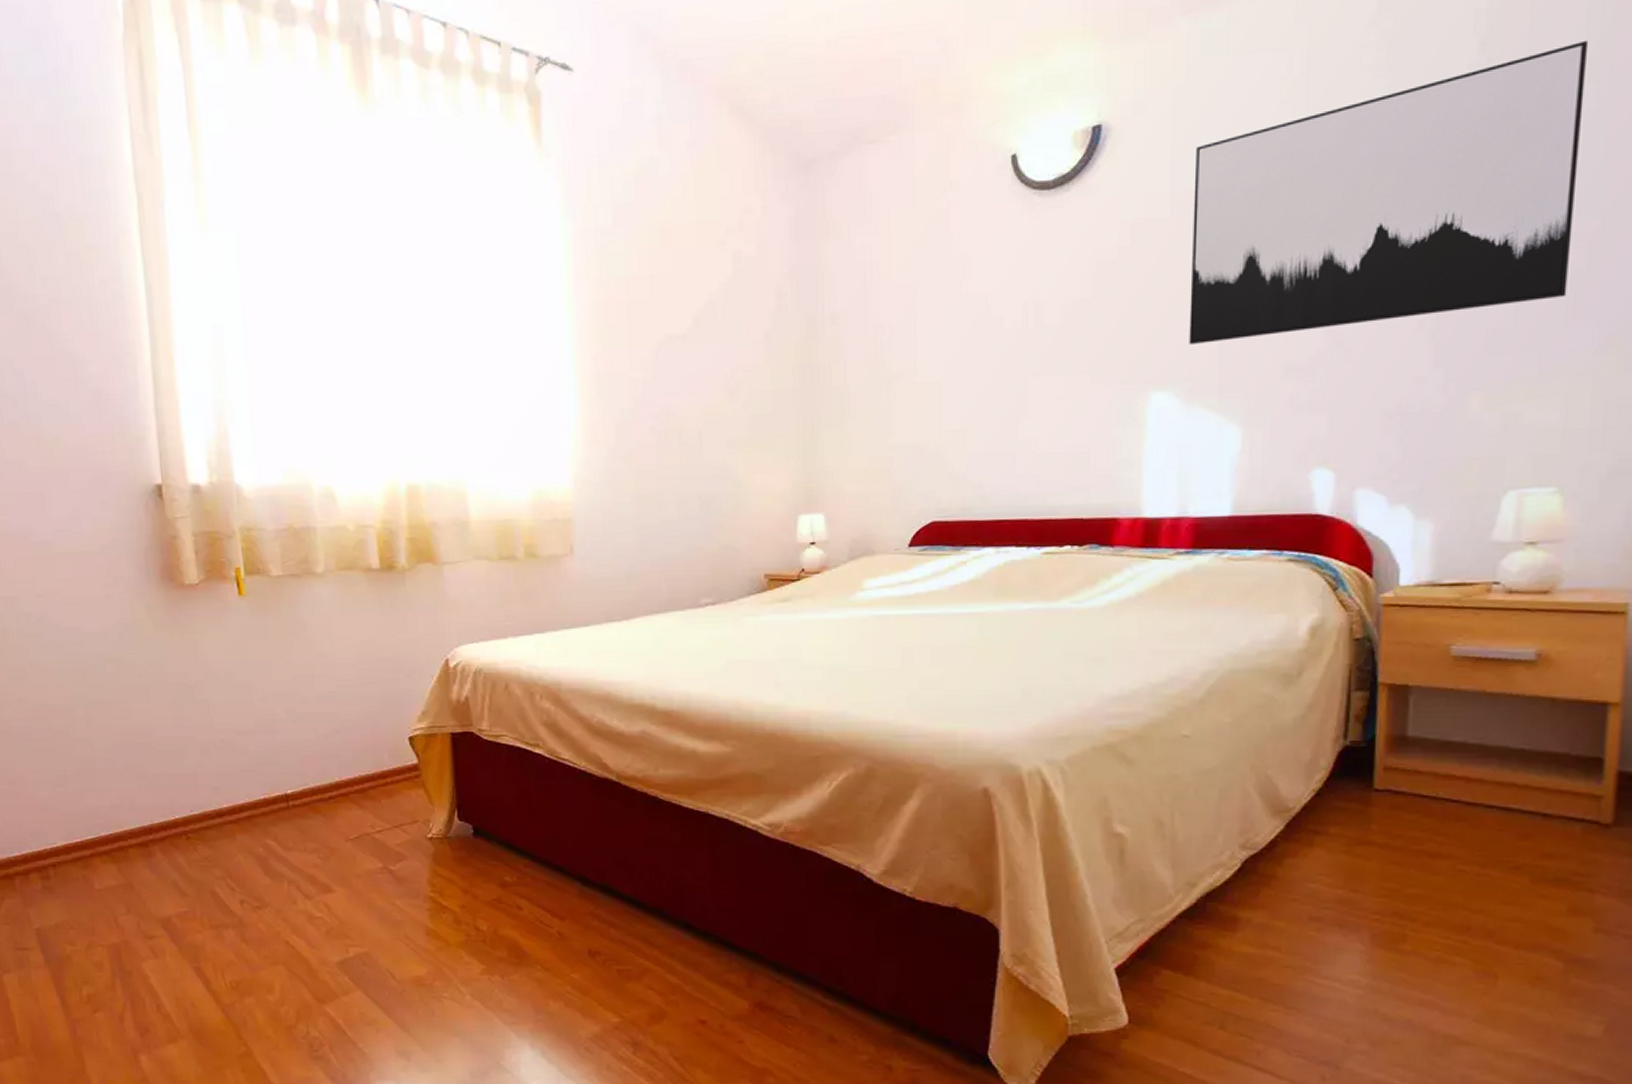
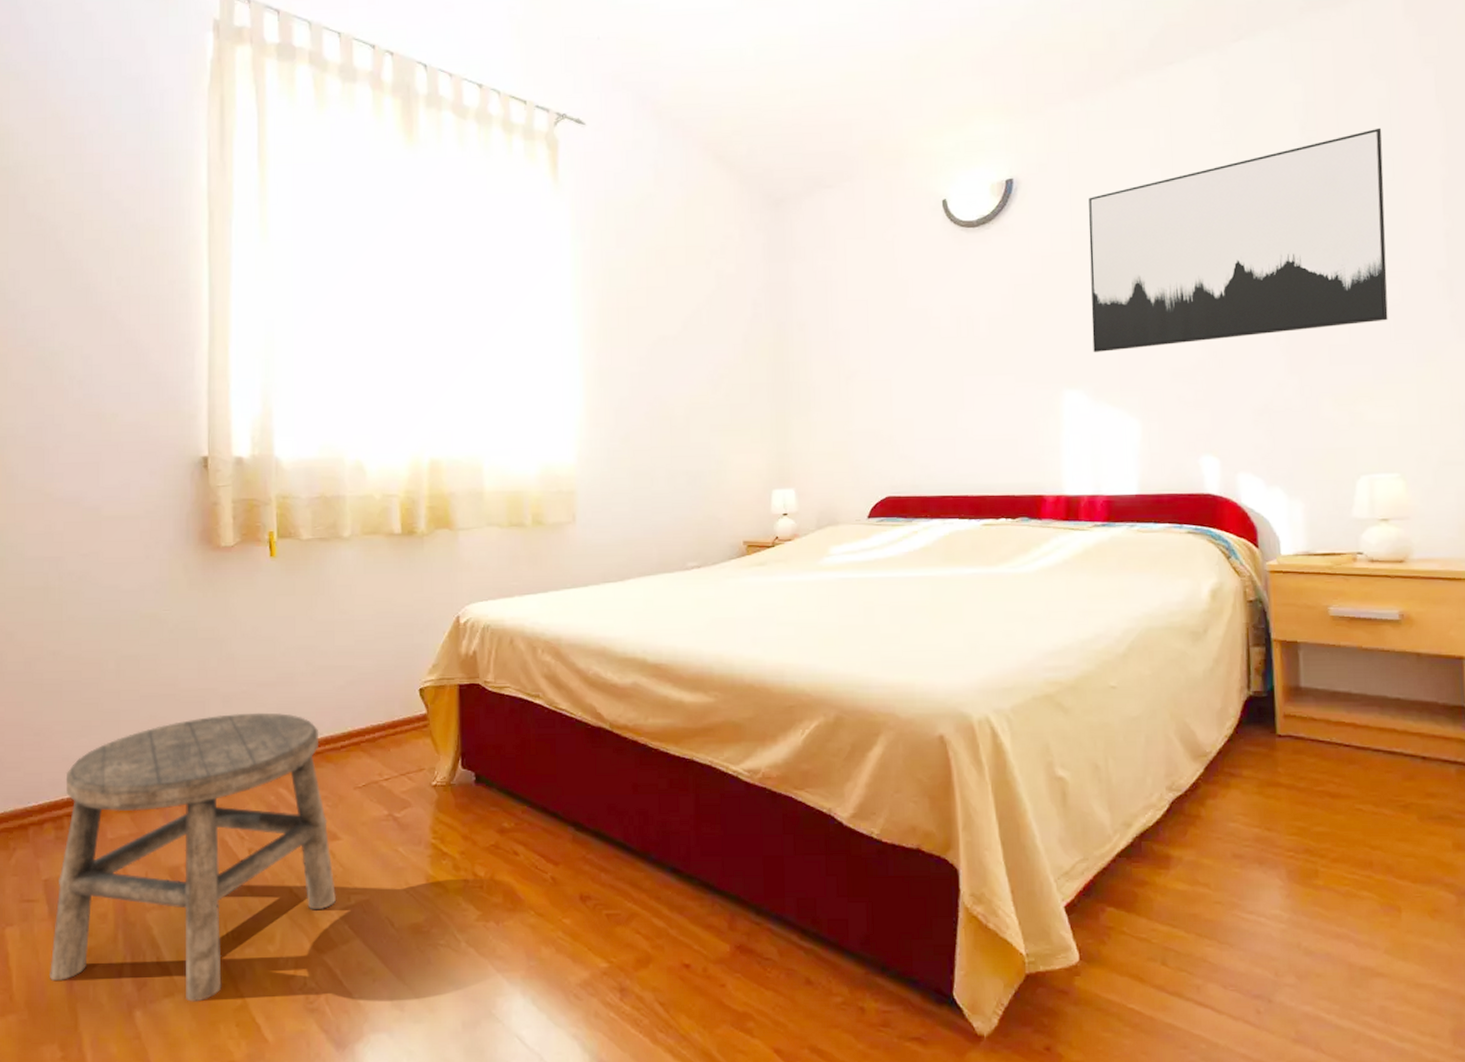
stool: none [45,762,335,1048] -> present [50,712,337,1002]

